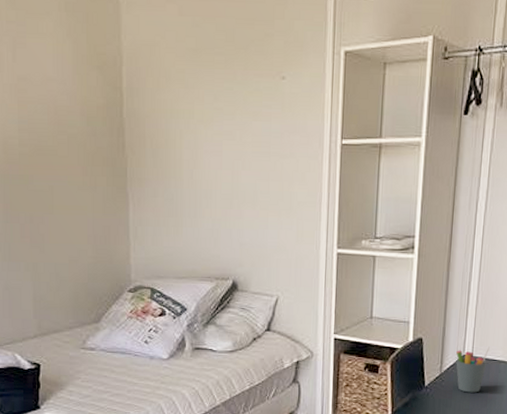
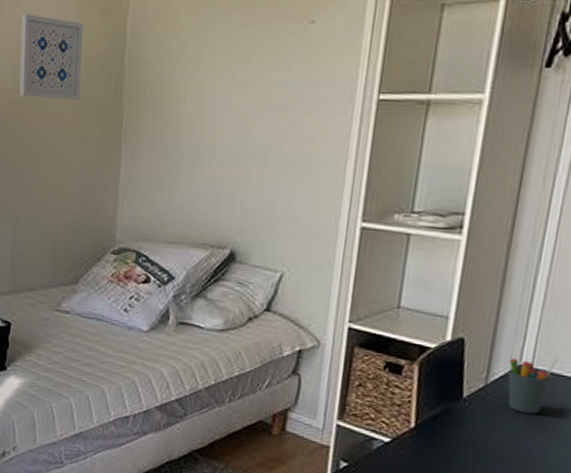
wall art: none [21,71,86,153] -> present [19,14,83,101]

